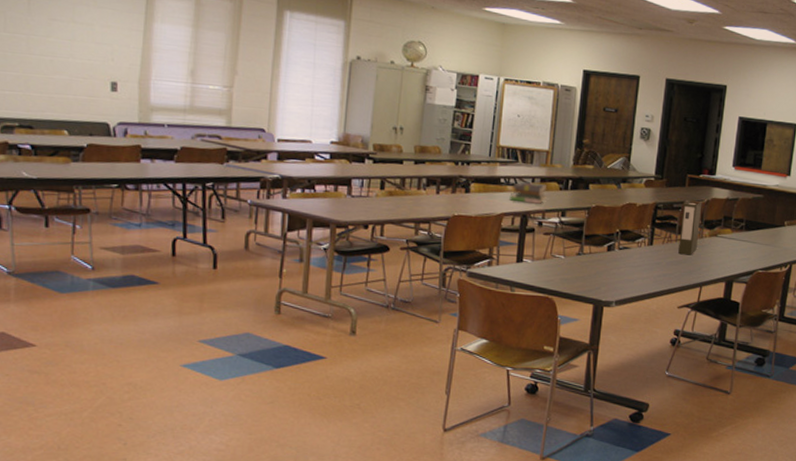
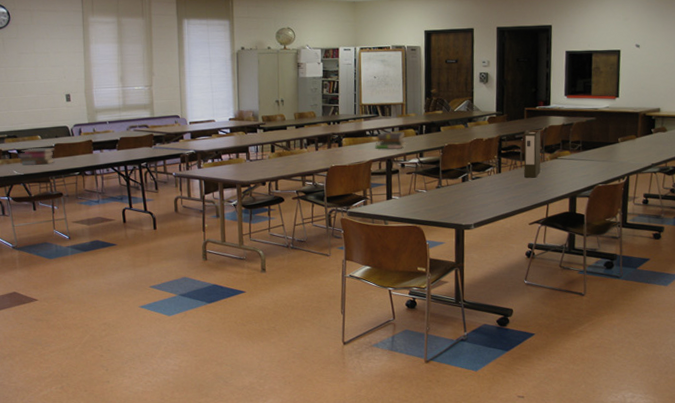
books: none [31,145,86,170] -> present [18,148,55,166]

